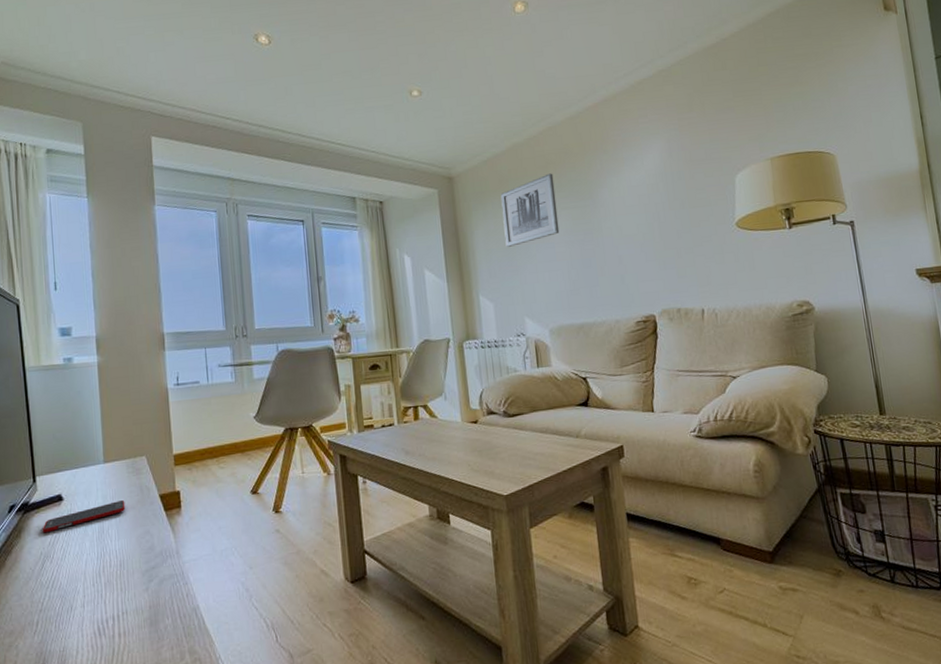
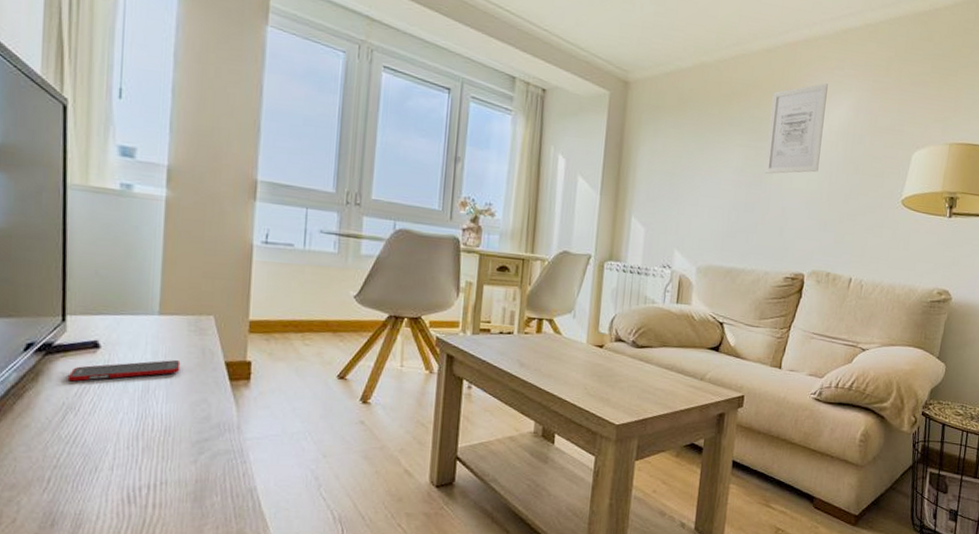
wall art: present [500,173,560,247] -> none [670,104,736,173]
wall art: none [585,133,645,228] -> present [764,83,828,174]

